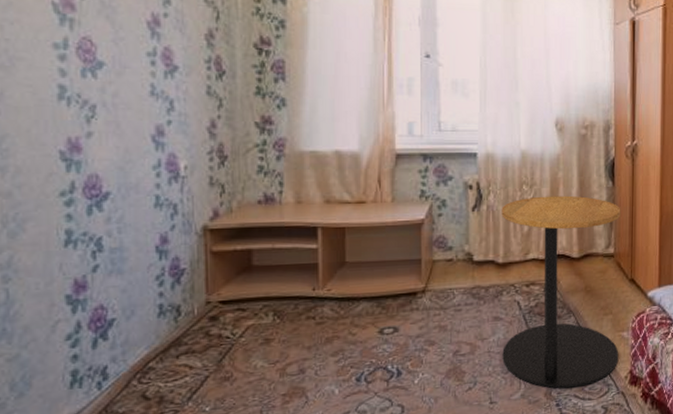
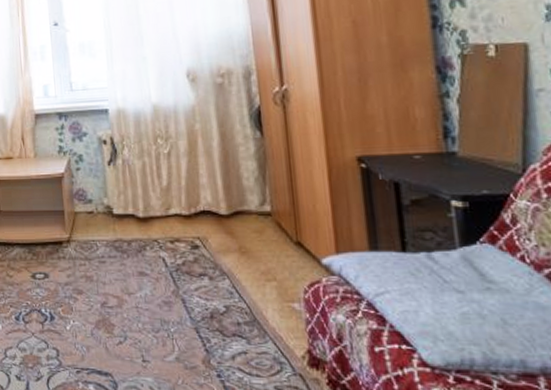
side table: present [501,195,621,389] -> none [137,148,291,360]

